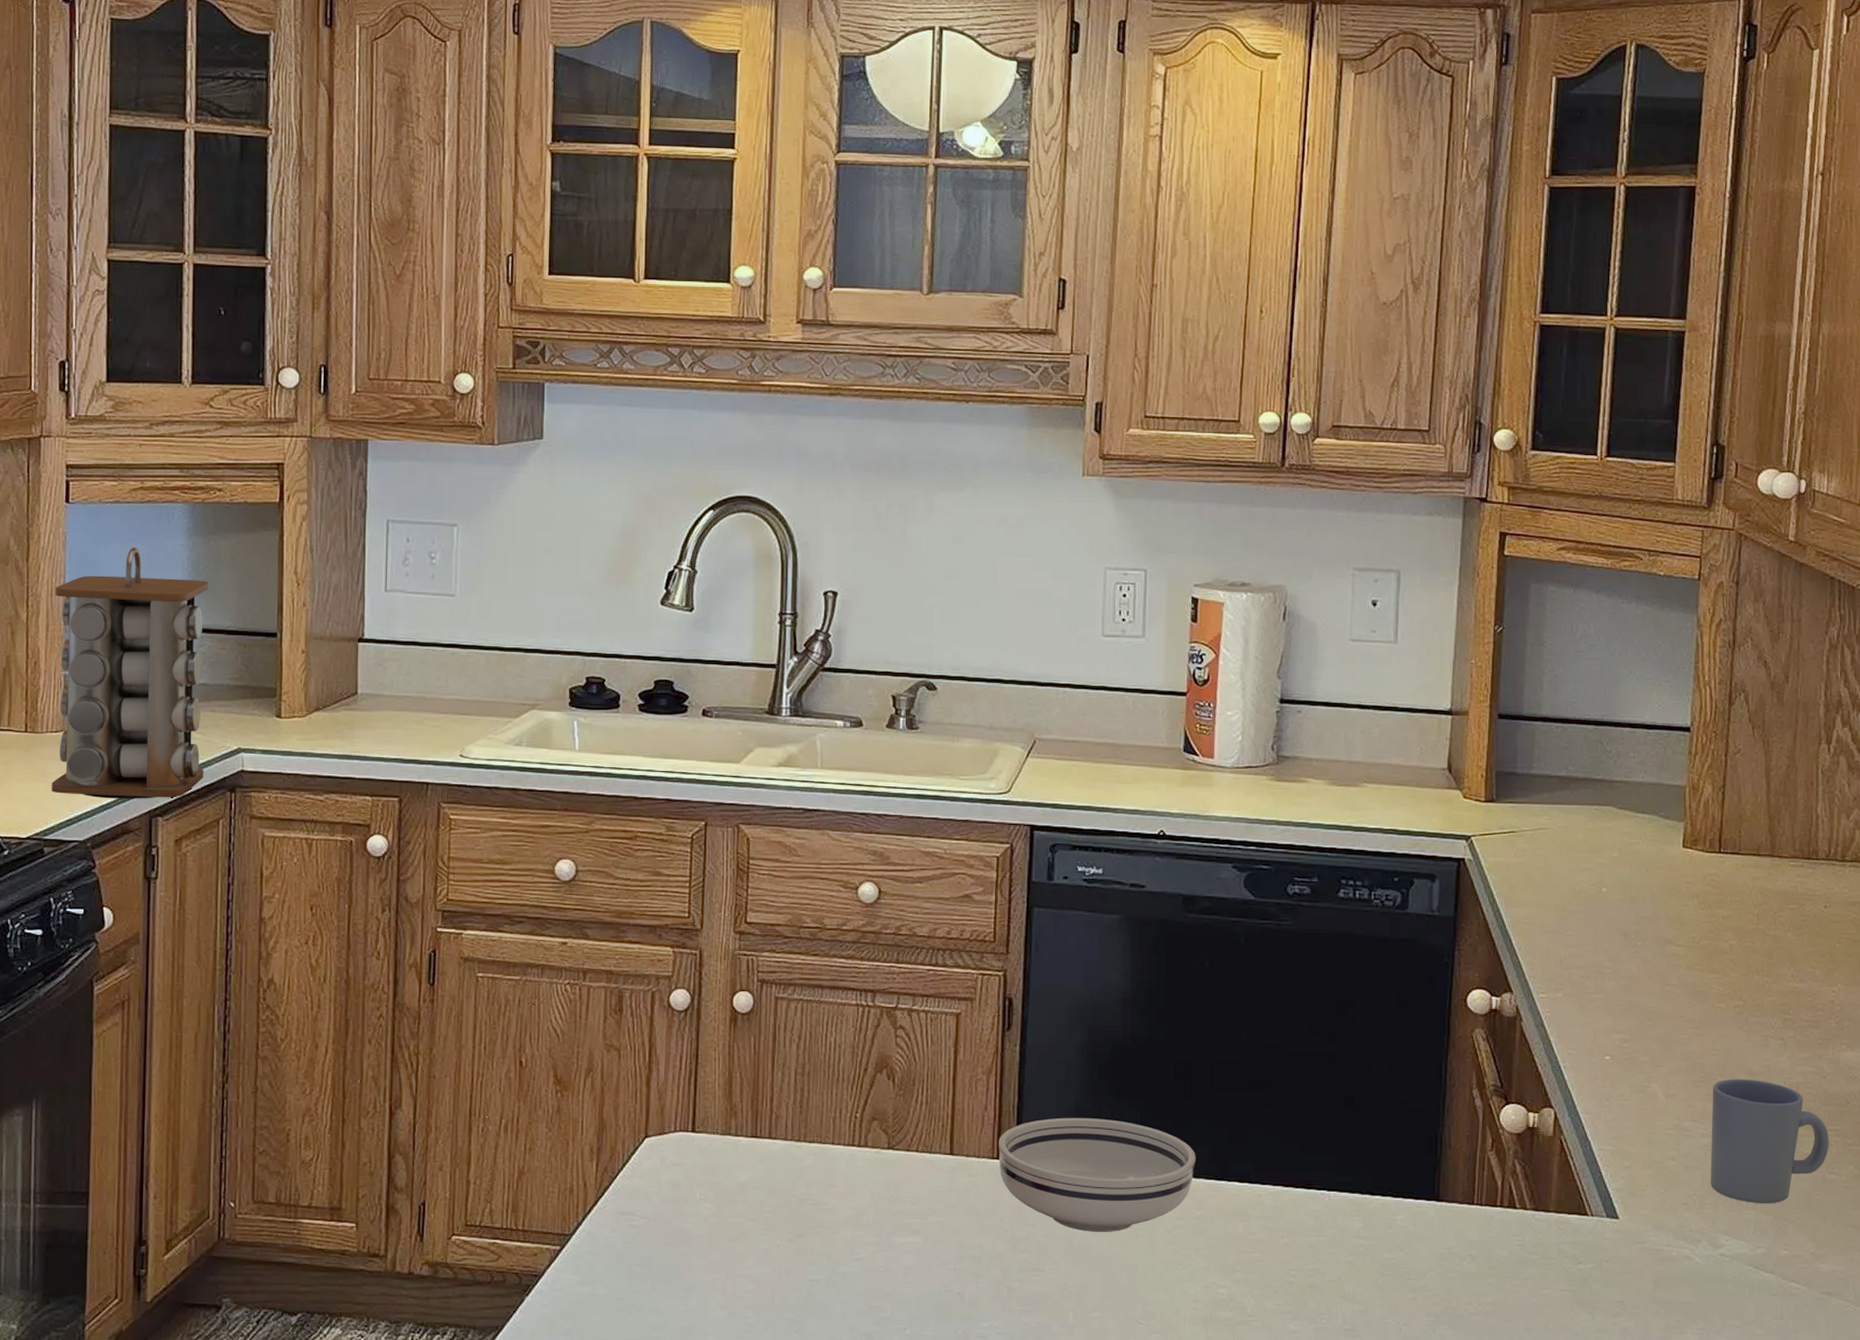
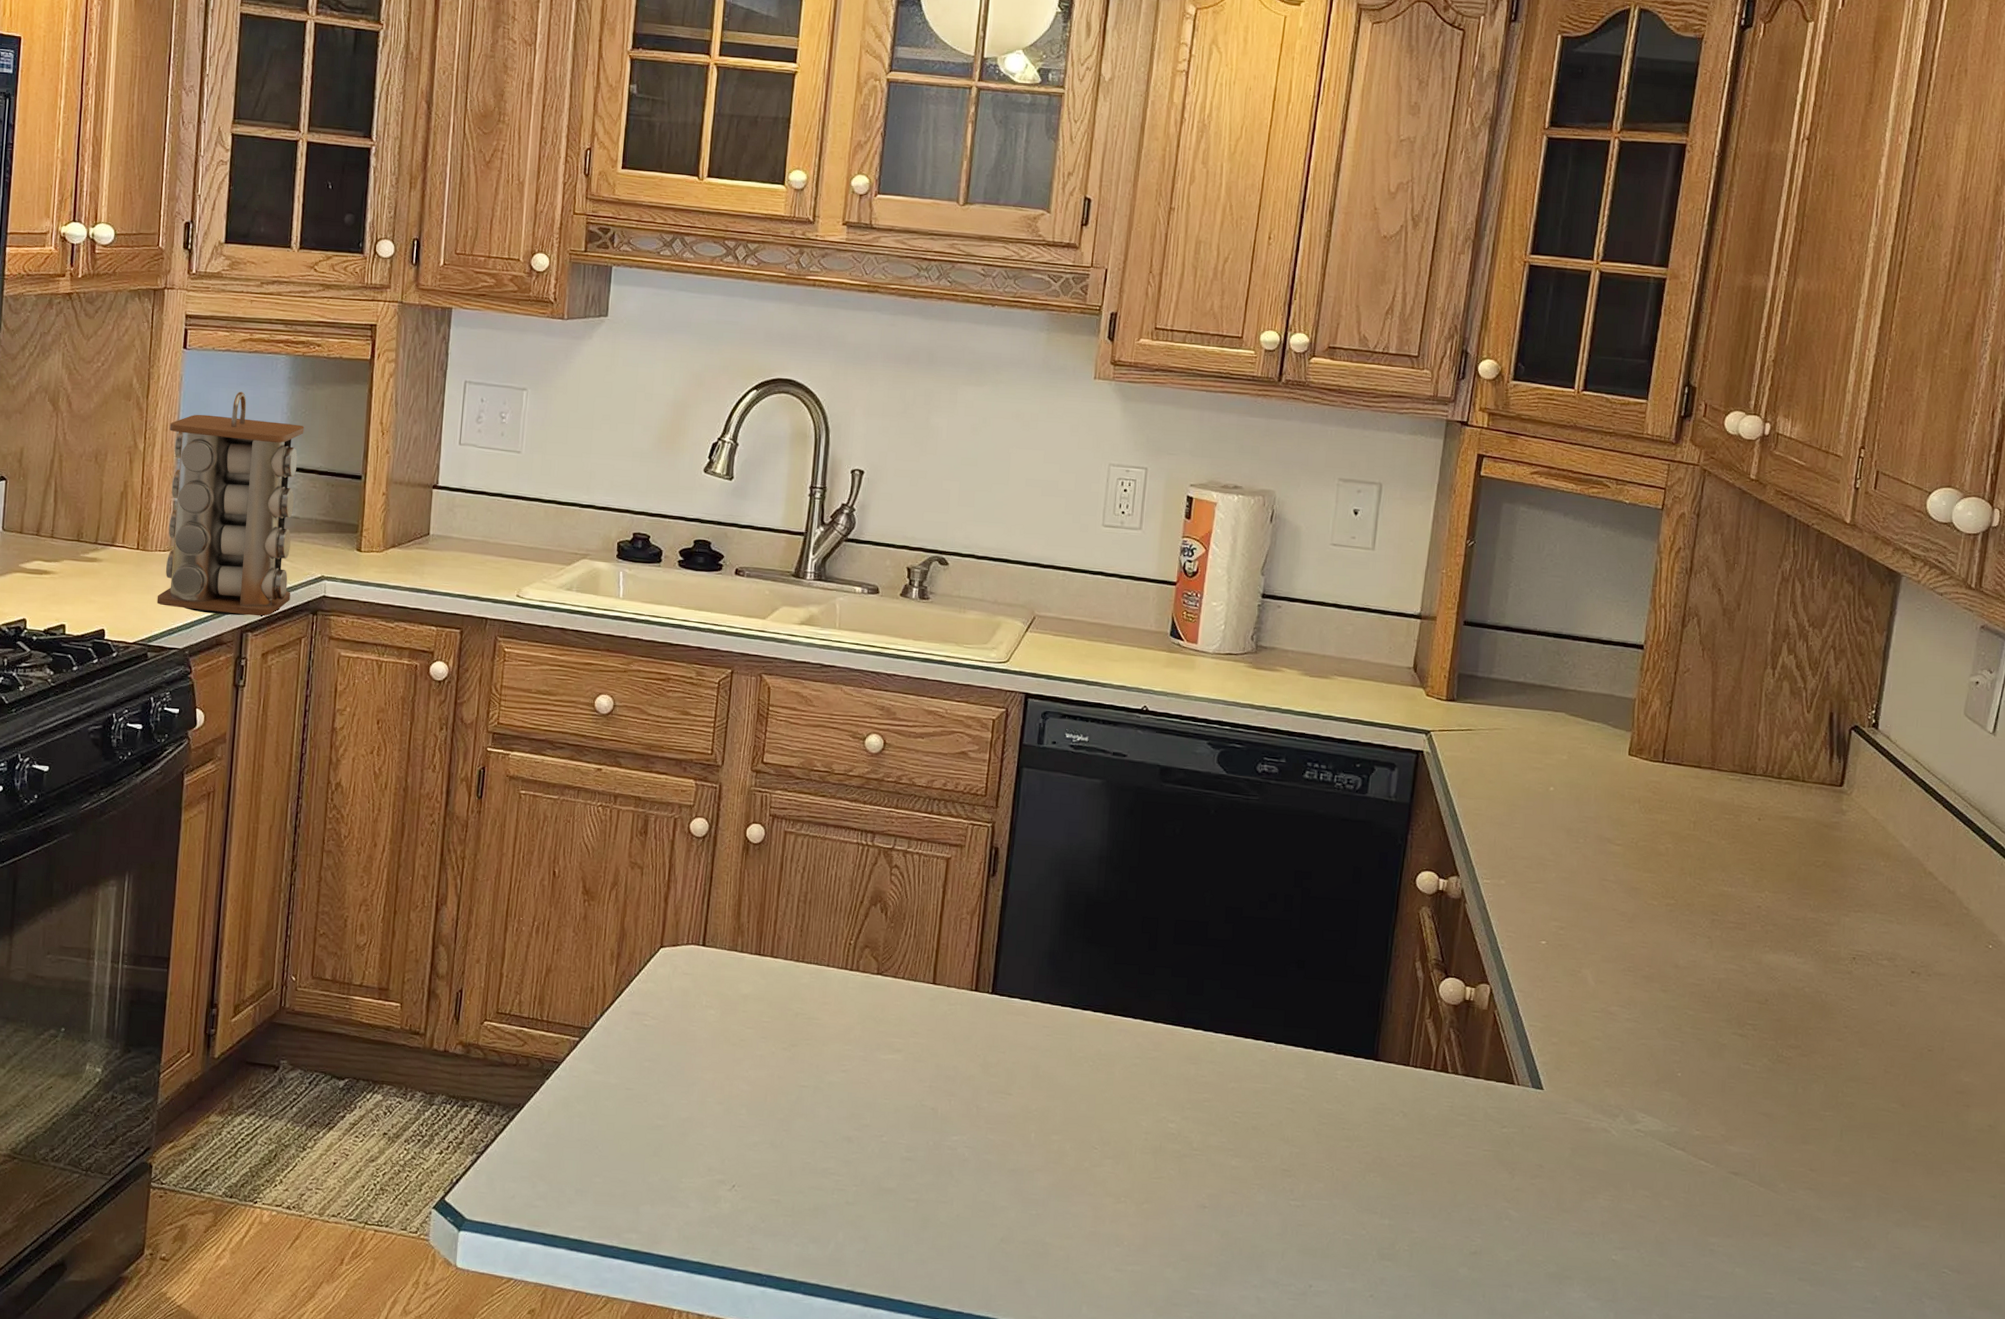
bowl: present [998,1117,1196,1233] -> none [976,958,1157,1065]
mug: present [1710,1079,1829,1204] -> none [1631,970,1747,1088]

